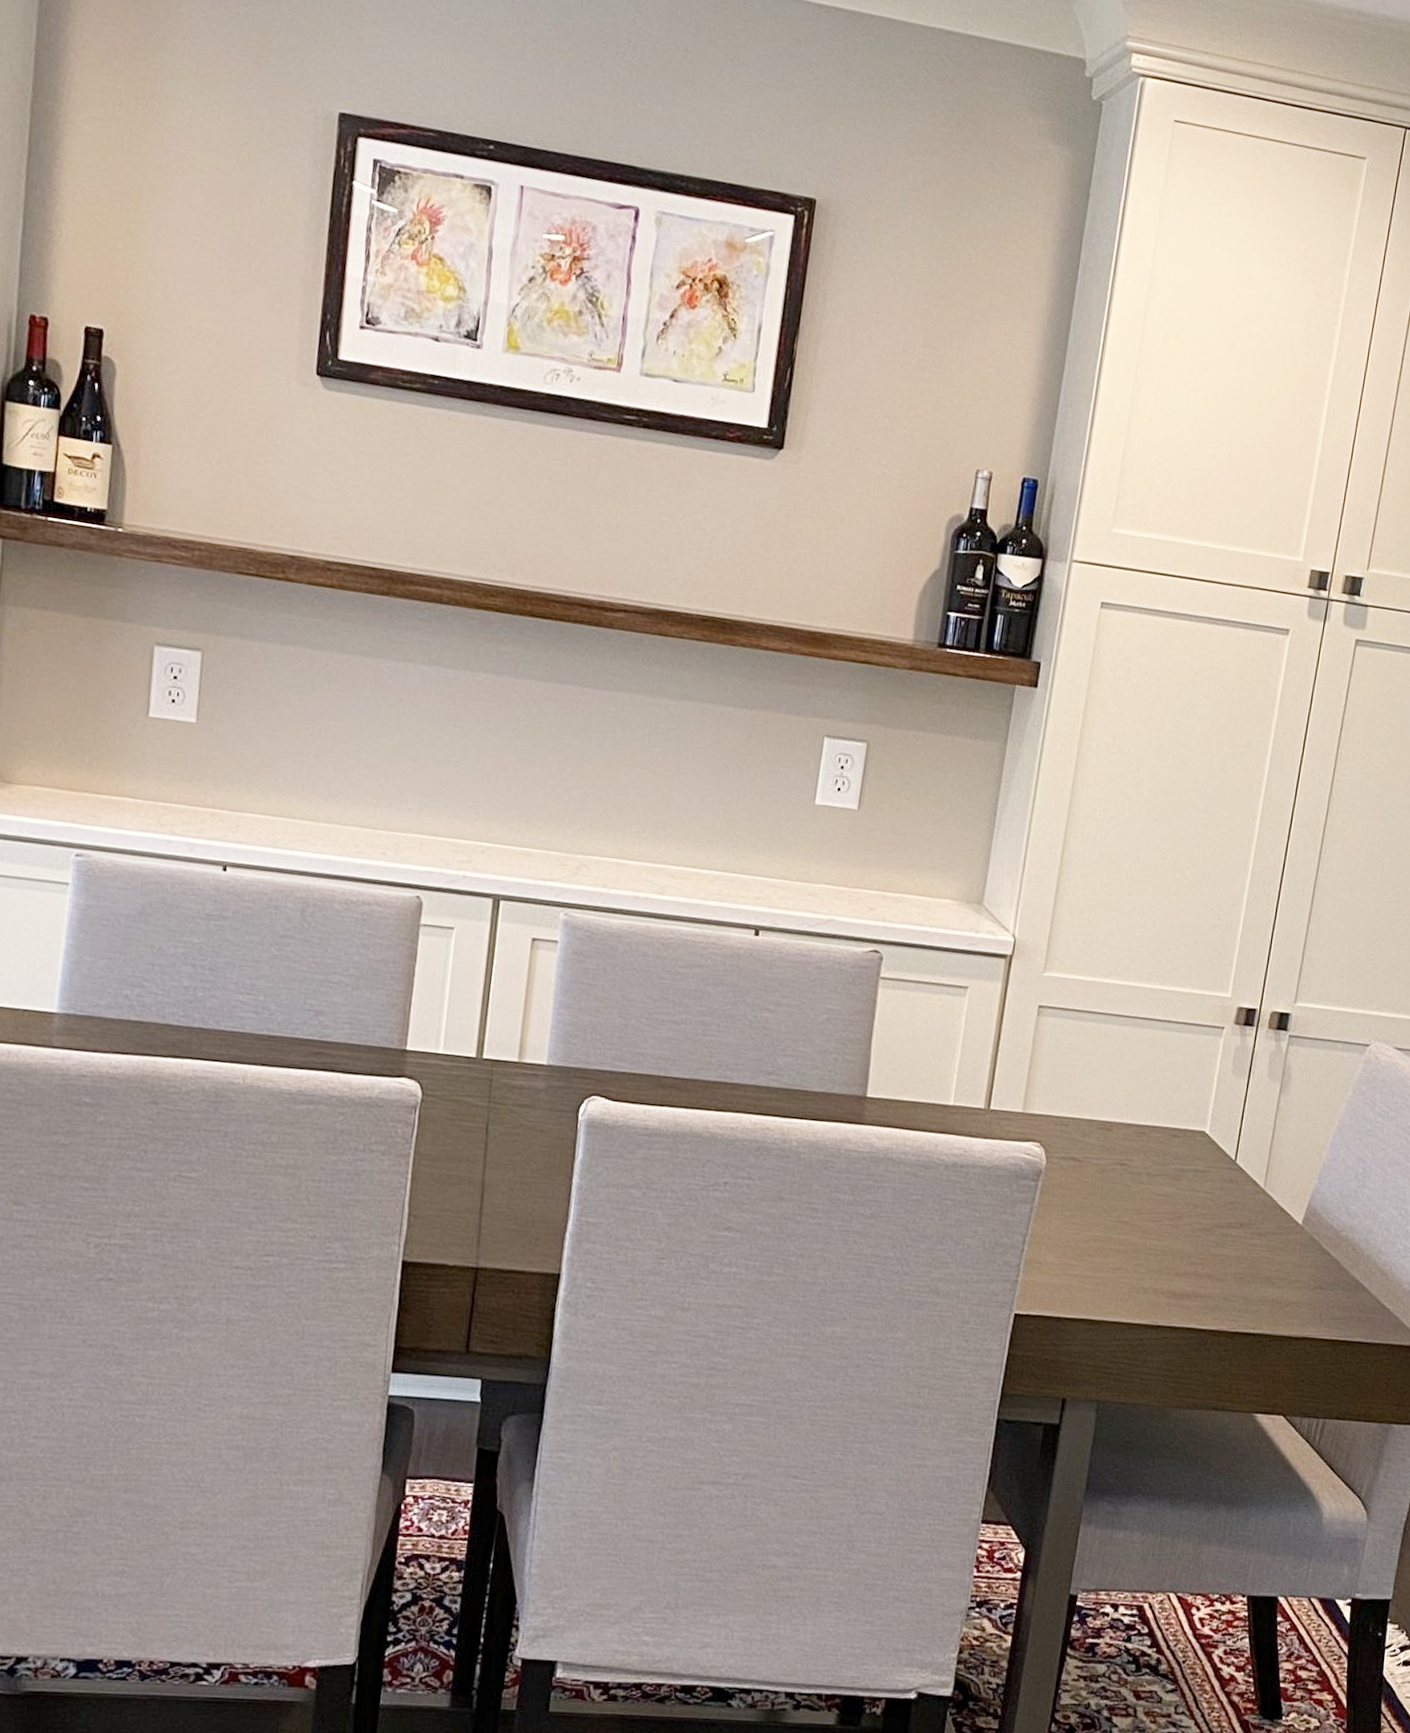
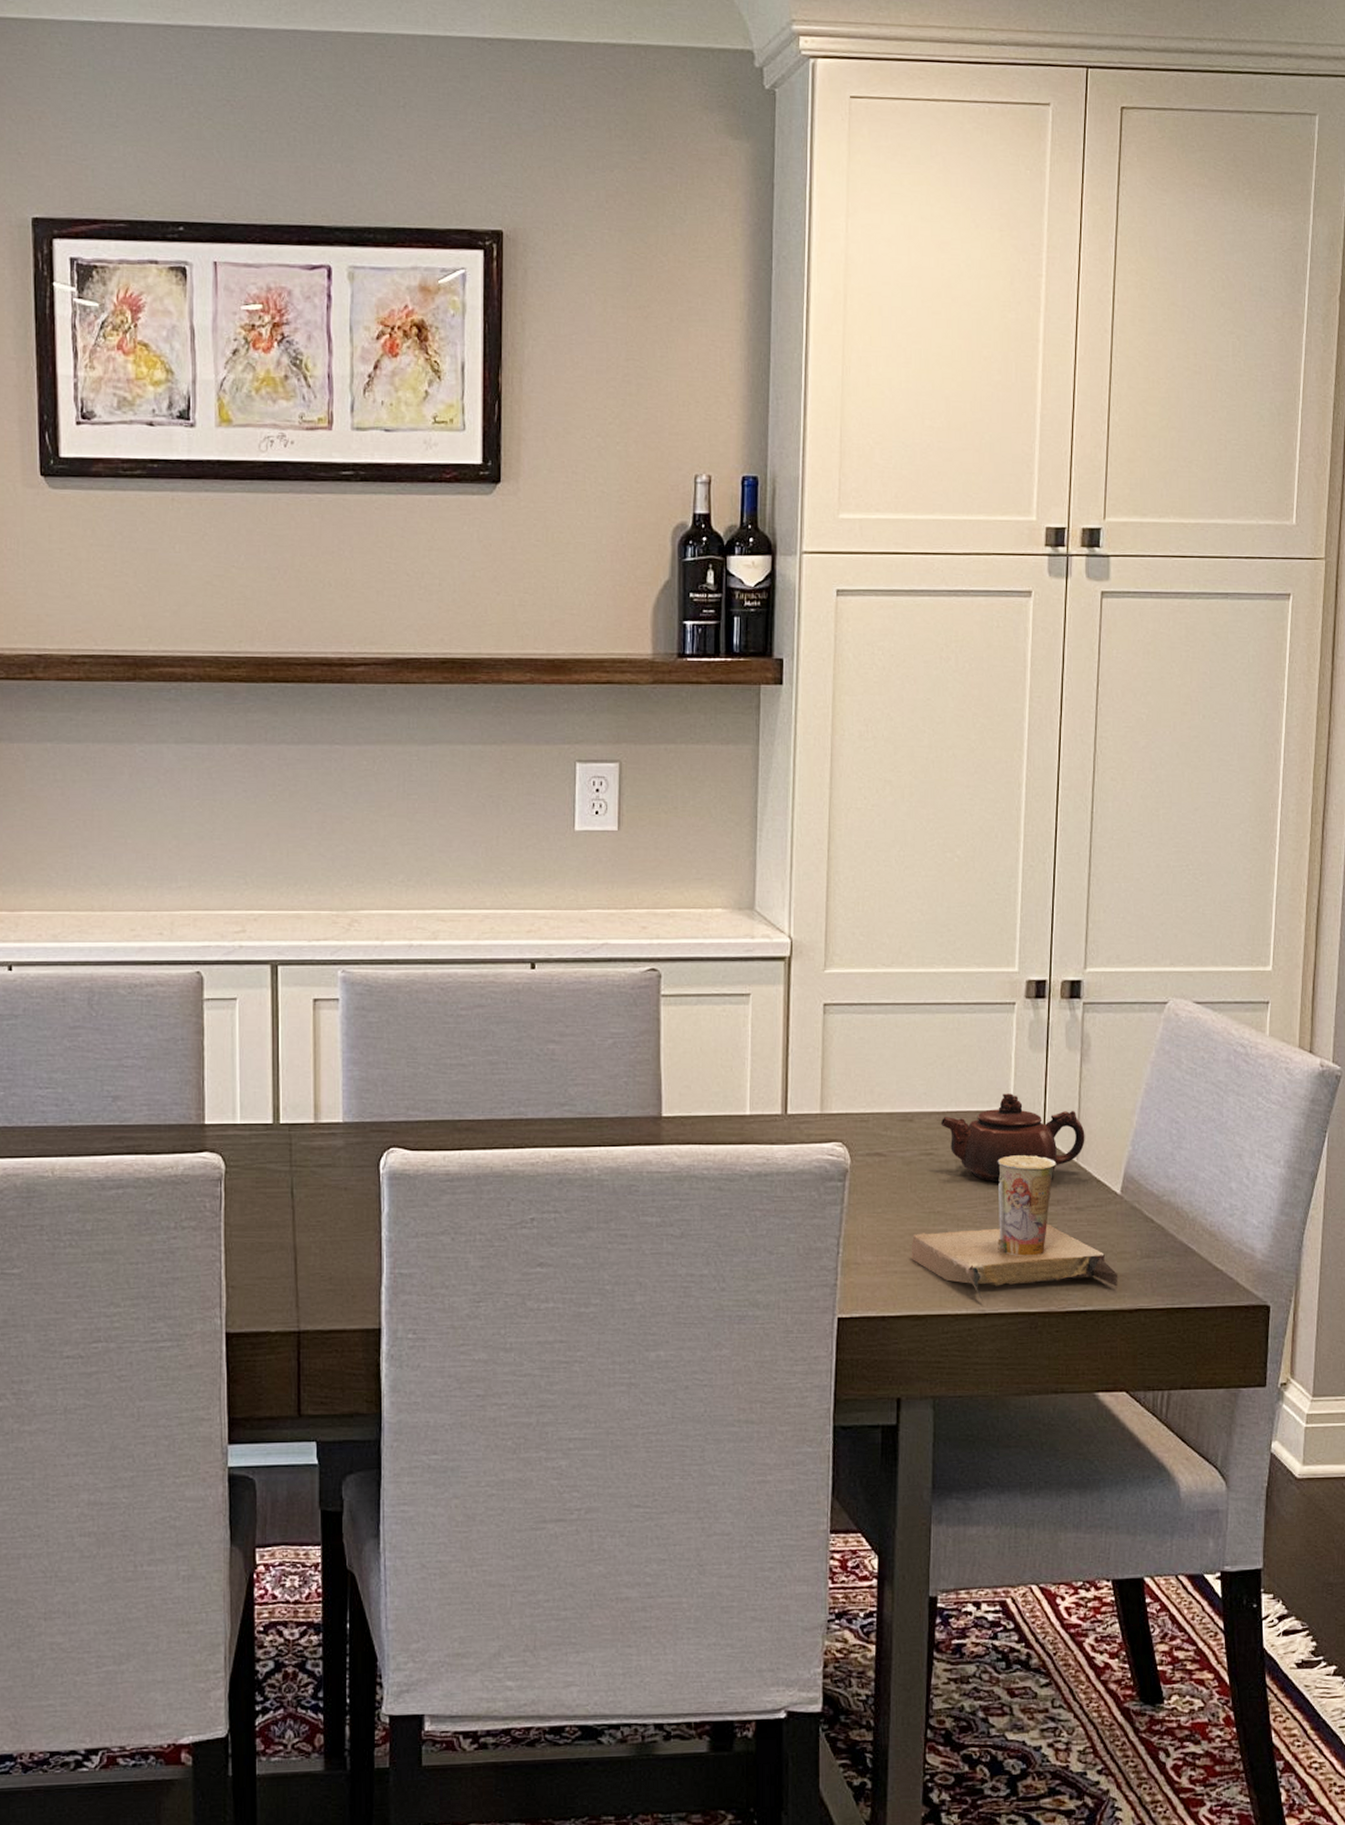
cup: none [1093,1175,1290,1314] -> present [911,1155,1118,1301]
teapot: none [1137,1114,1276,1199] -> present [940,1093,1085,1181]

